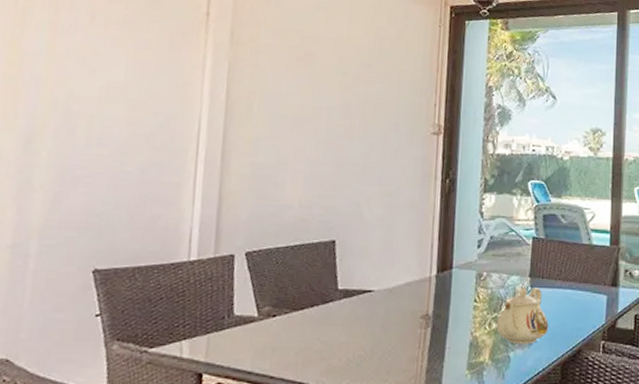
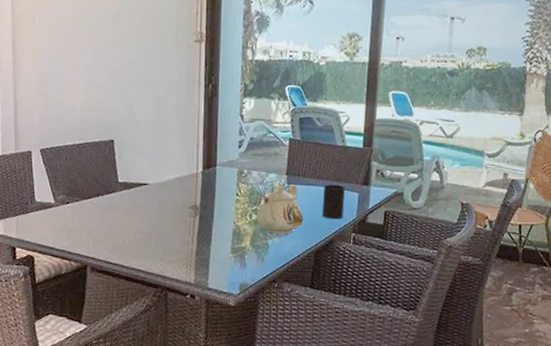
cup: none [569,286,592,326] -> present [322,184,345,220]

